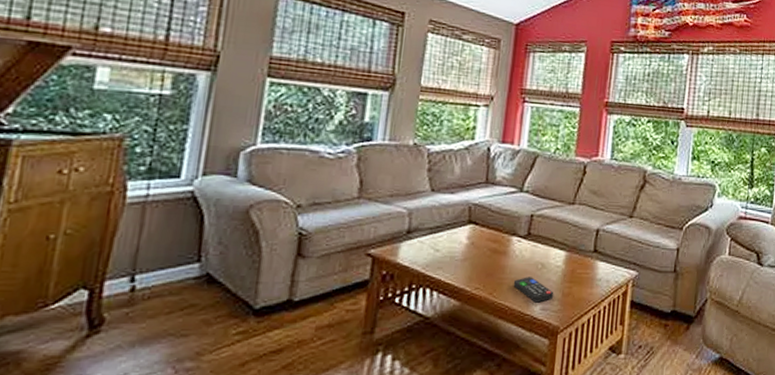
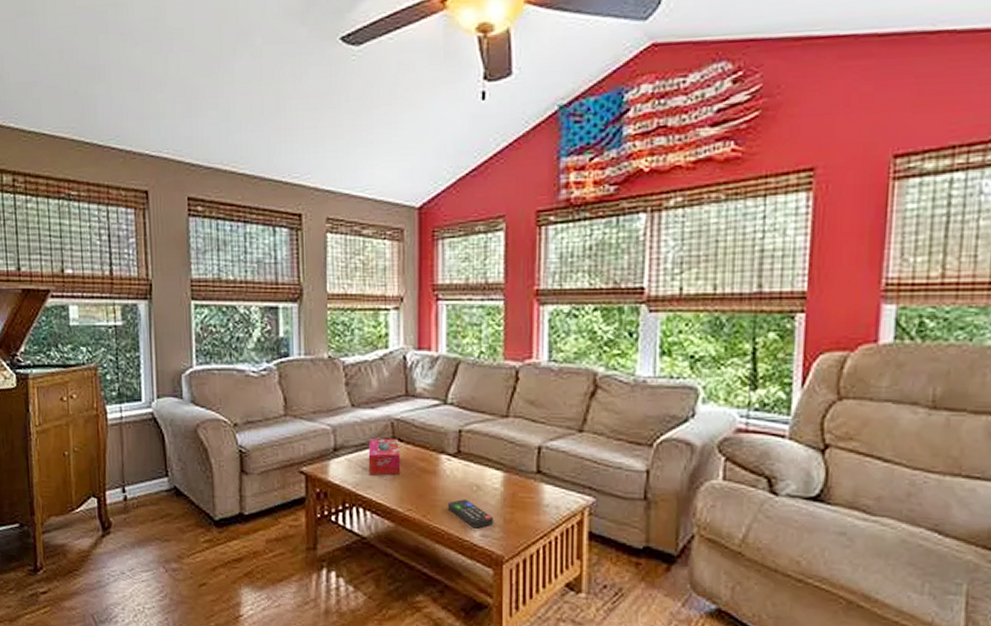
tissue box: none [440,221,475,257] -> present [368,438,401,476]

